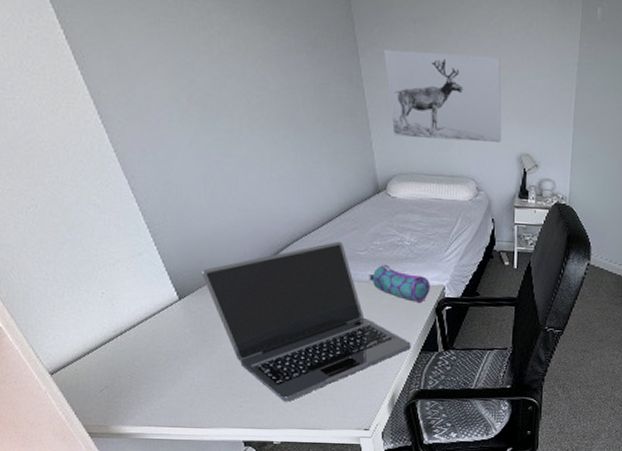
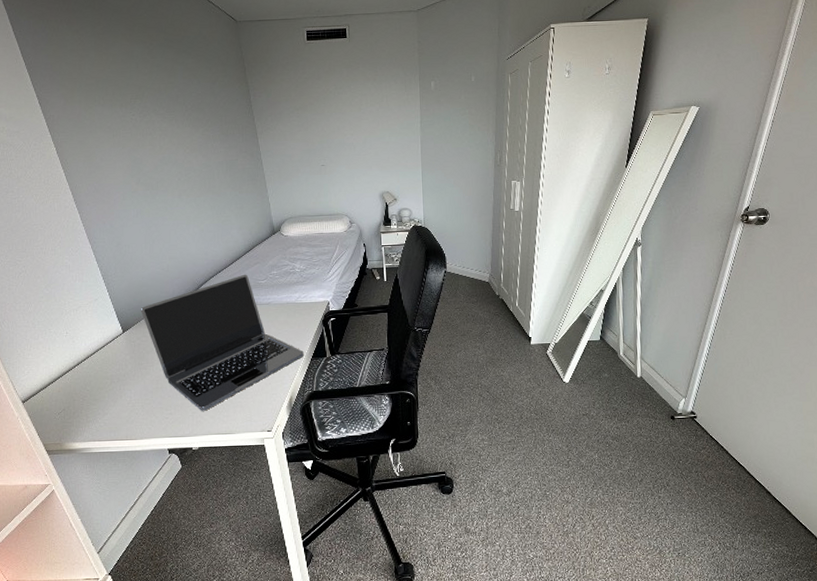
pencil case: present [369,264,430,303] -> none [268,288,317,317]
wall art: present [383,48,502,142] -> none [275,126,367,191]

